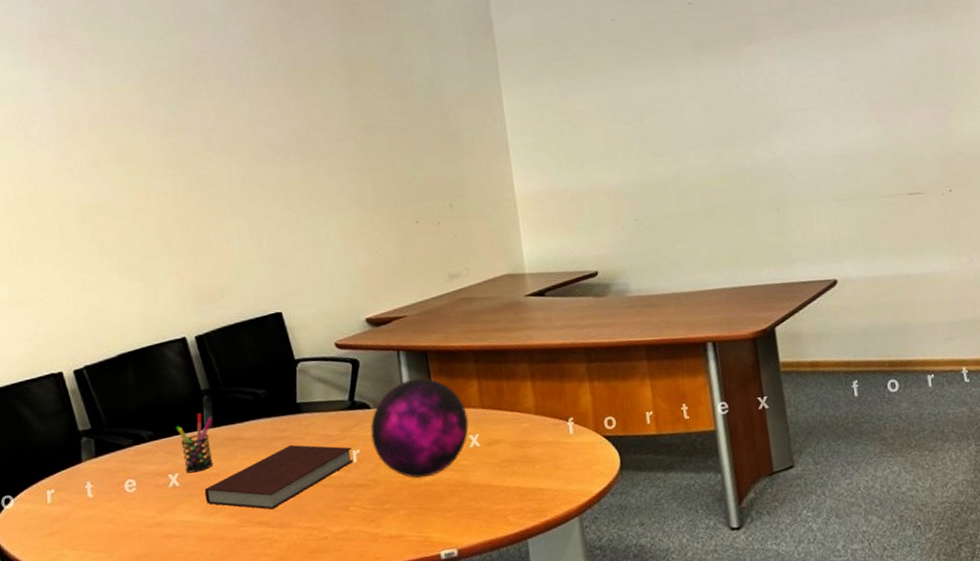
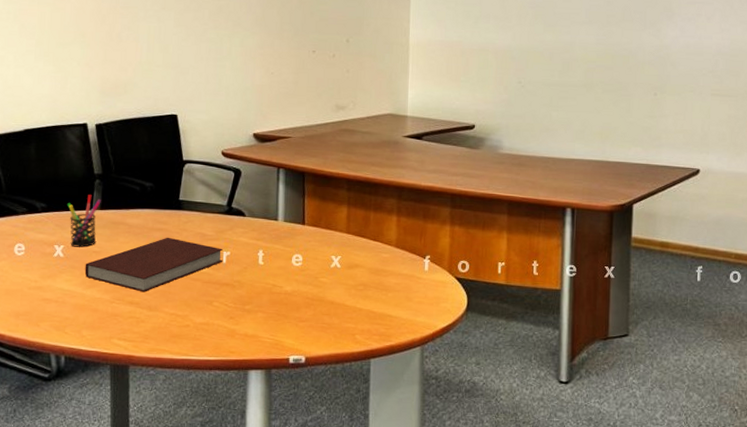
decorative orb: present [370,378,469,478] -> none [241,196,334,287]

